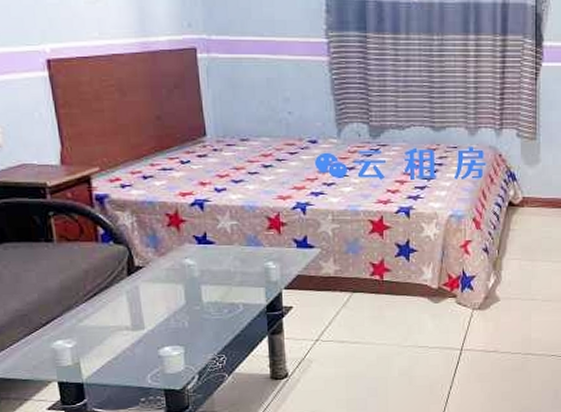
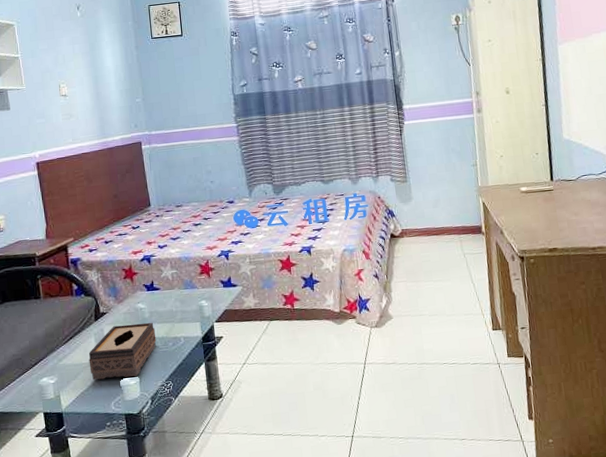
tissue box: none [118,283,208,348] -> present [88,322,157,380]

